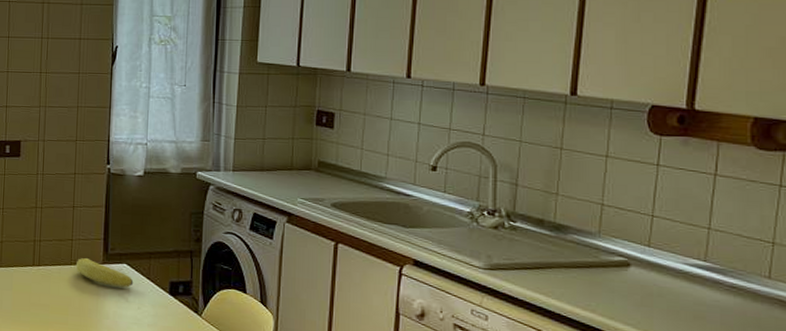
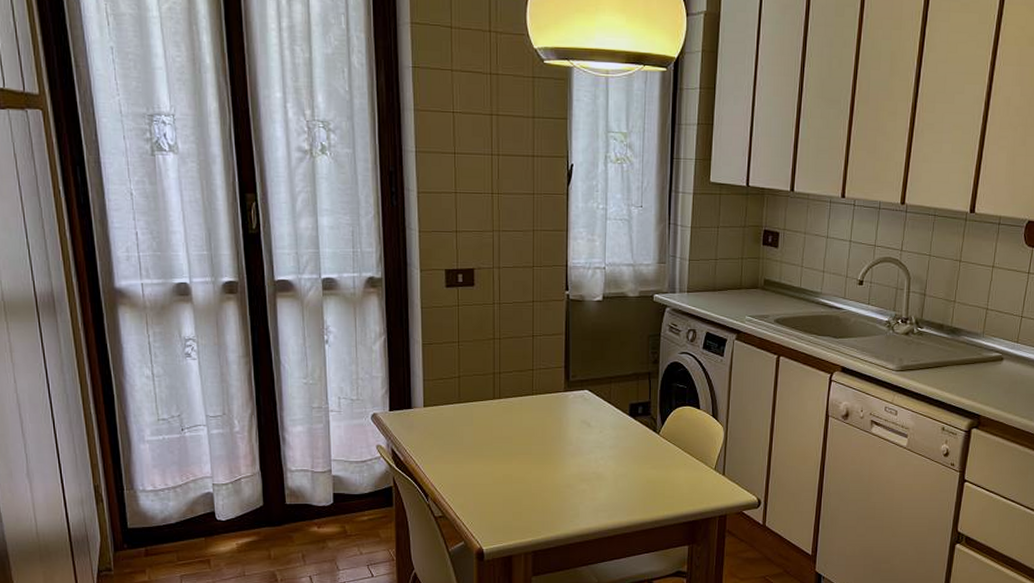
banana: present [75,258,134,288] -> none [537,387,595,413]

